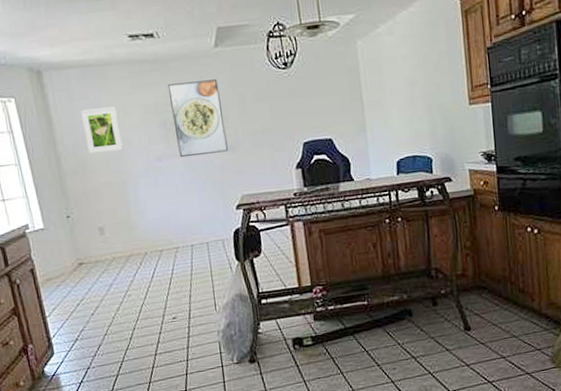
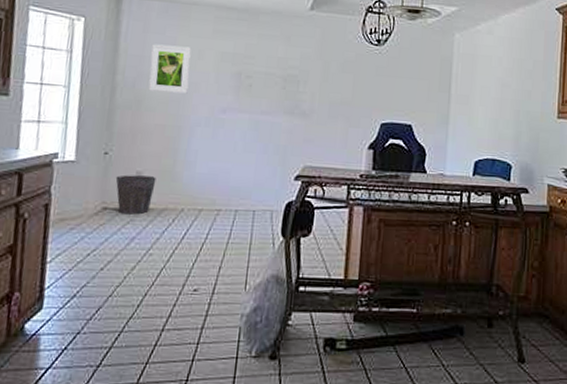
waste bin: none [82,229,118,266] -> present [115,175,156,215]
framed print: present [167,79,228,158] -> none [246,37,306,117]

